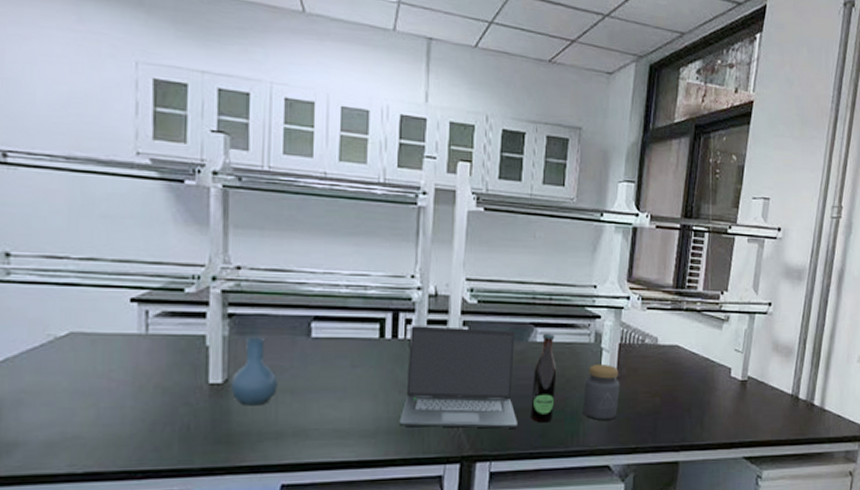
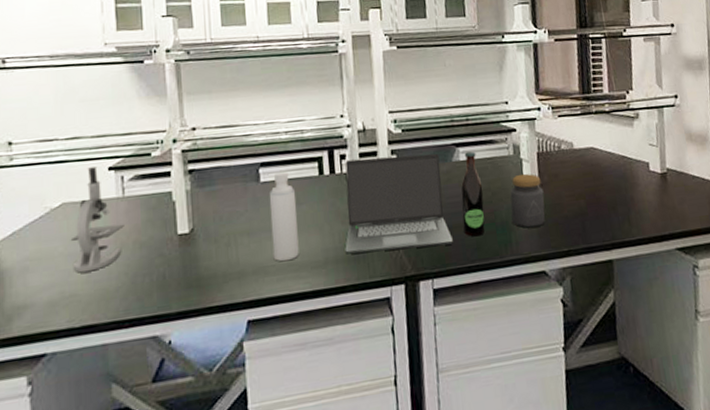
microscope: none [77,295,145,414] -> present [70,167,124,273]
flask: present [230,337,278,406] -> none [196,187,236,251]
spray bottle: none [318,330,351,427] -> present [268,172,299,262]

